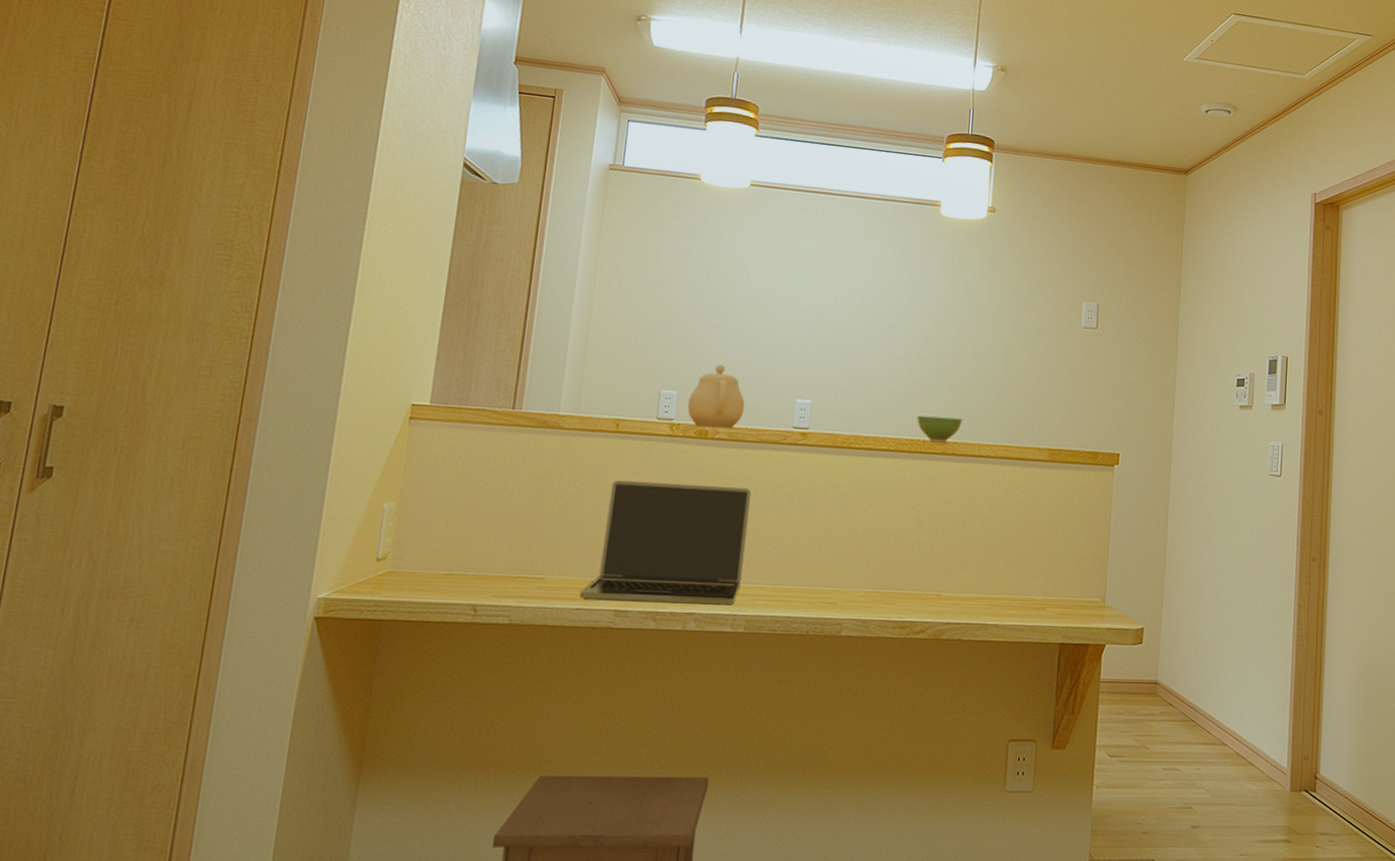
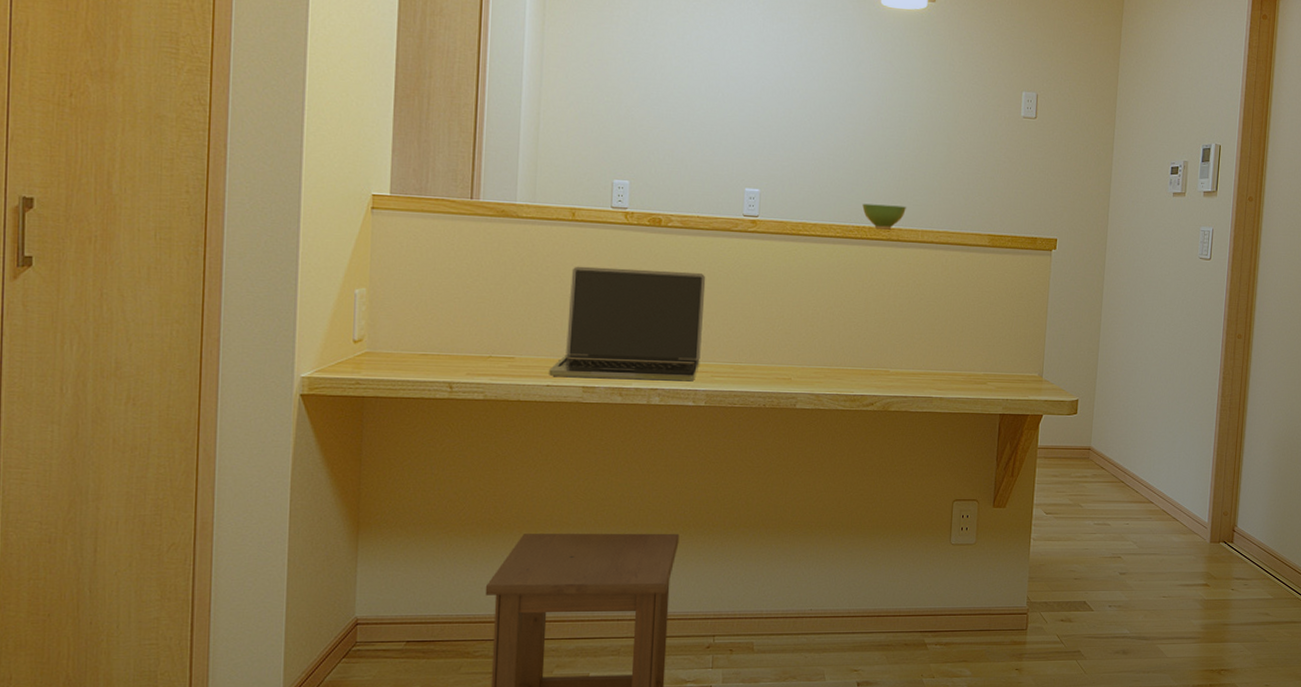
teapot: present [687,365,745,429] -> none [640,155,696,217]

